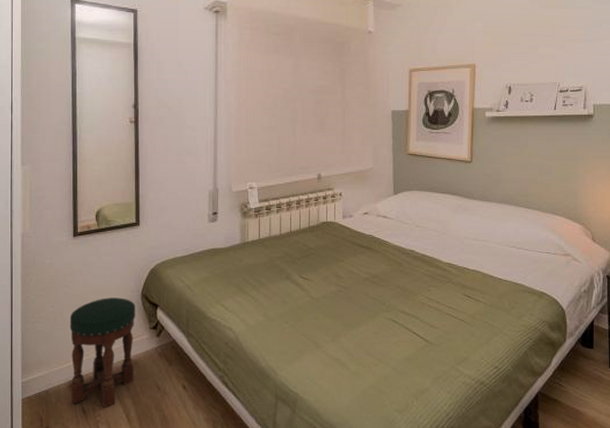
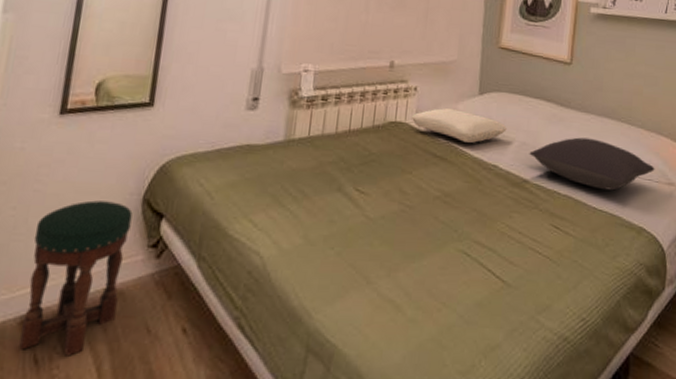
pillow: none [339,208,420,234] -> present [411,108,507,143]
pillow: none [440,222,552,264] -> present [529,137,655,191]

